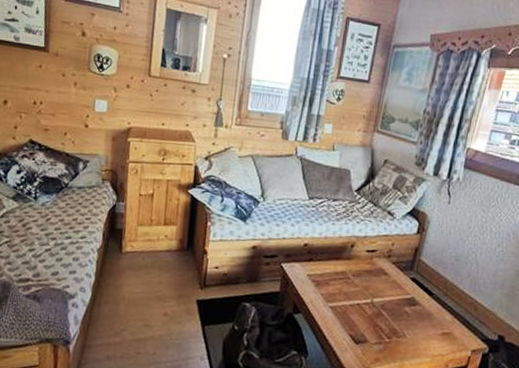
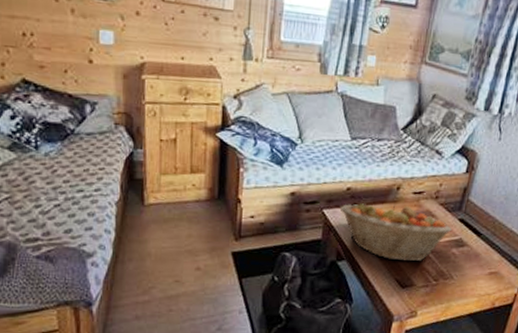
fruit basket: none [297,259,404,318] -> present [339,203,451,262]

